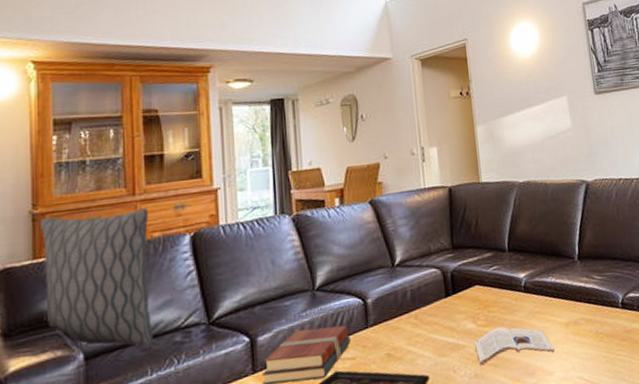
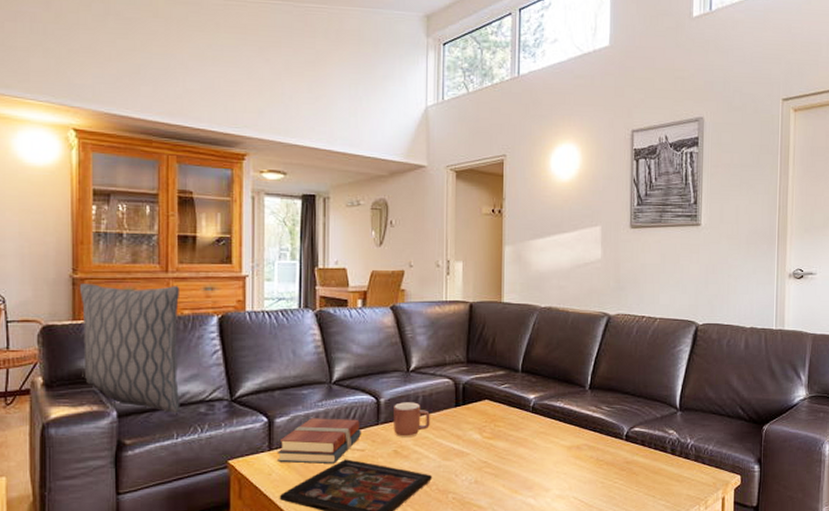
mug: none [381,298,422,339] -> present [392,402,430,438]
magazine: present [474,327,555,366] -> none [478,441,555,474]

